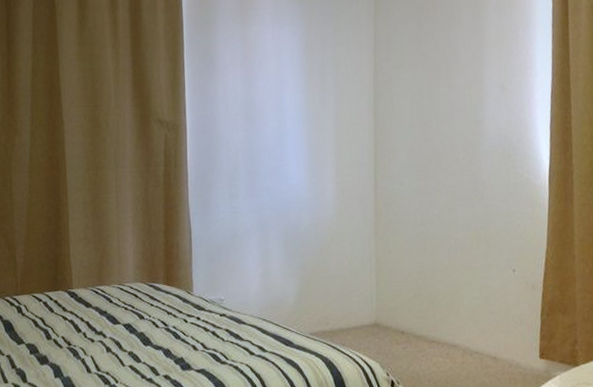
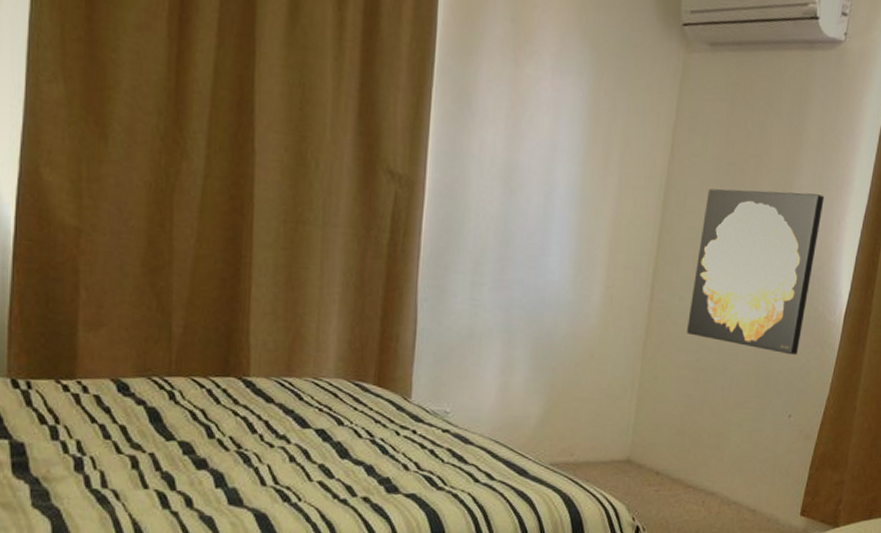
wall art: none [409,81,513,218] -> present [687,188,825,356]

